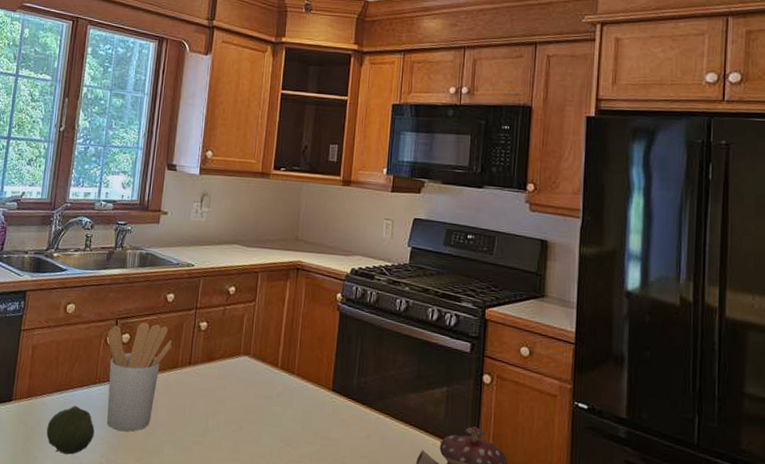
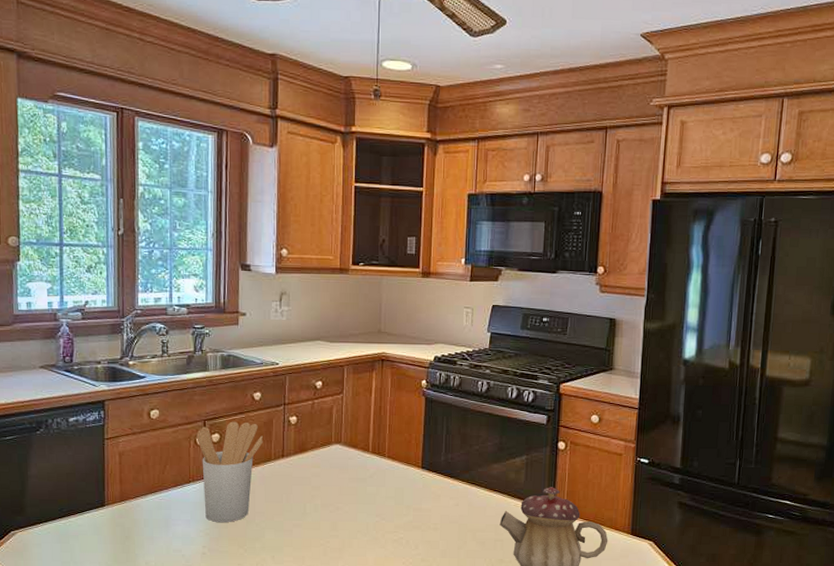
fruit: present [46,406,95,455] -> none [145,505,194,549]

